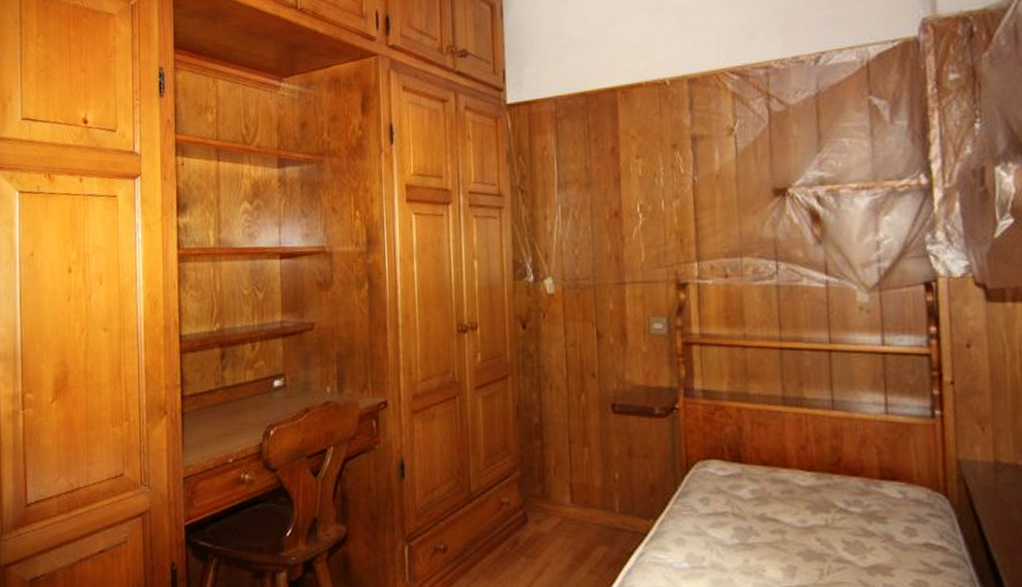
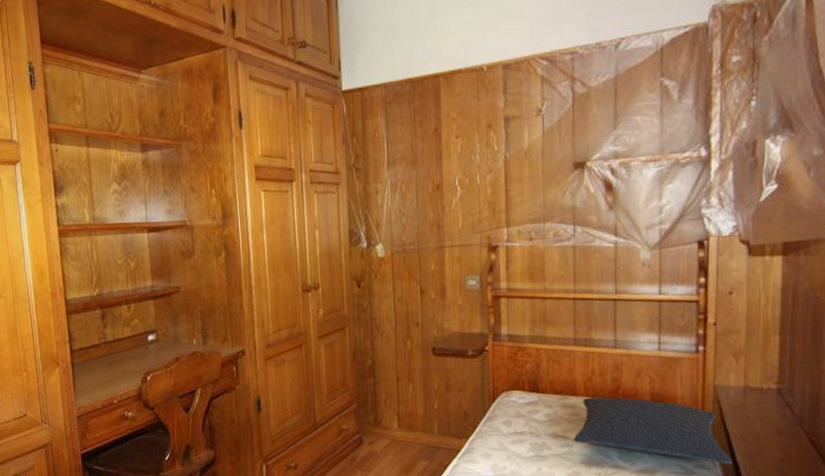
pillow: none [786,470,988,562] -> present [573,397,733,464]

